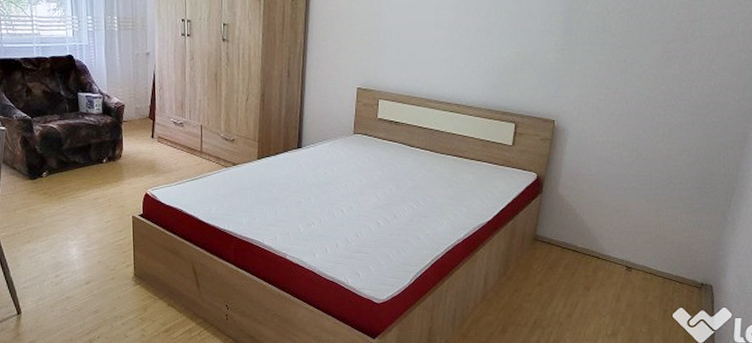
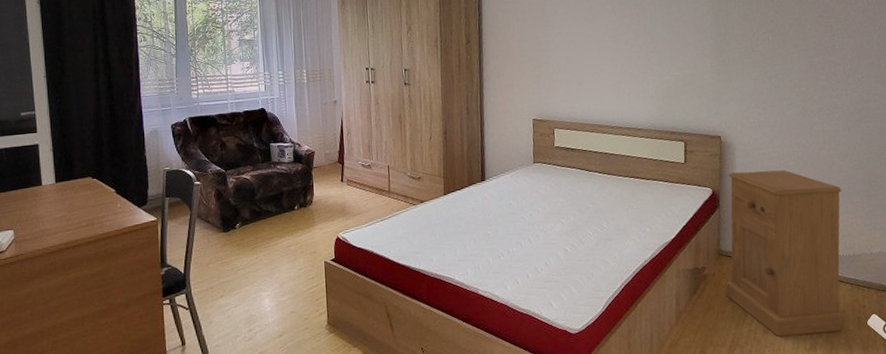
nightstand: none [535,159,672,321] -> present [725,170,843,336]

